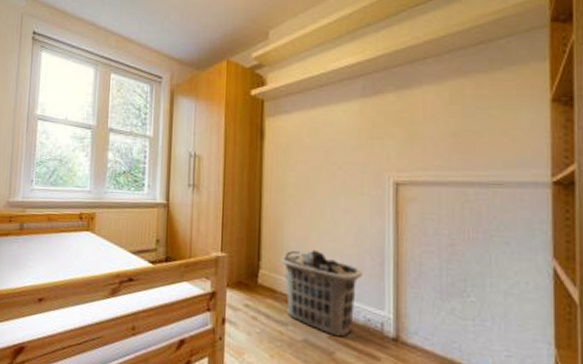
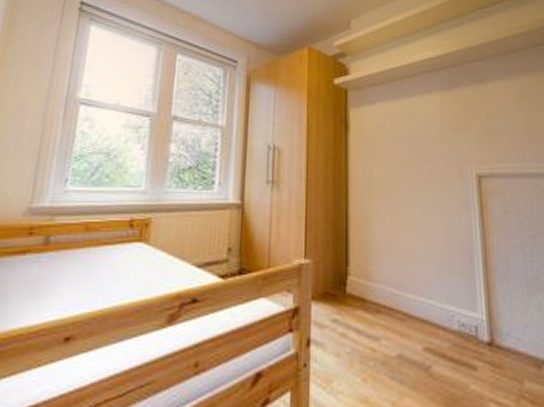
clothes hamper: present [281,249,363,337] -> none [371,249,454,347]

